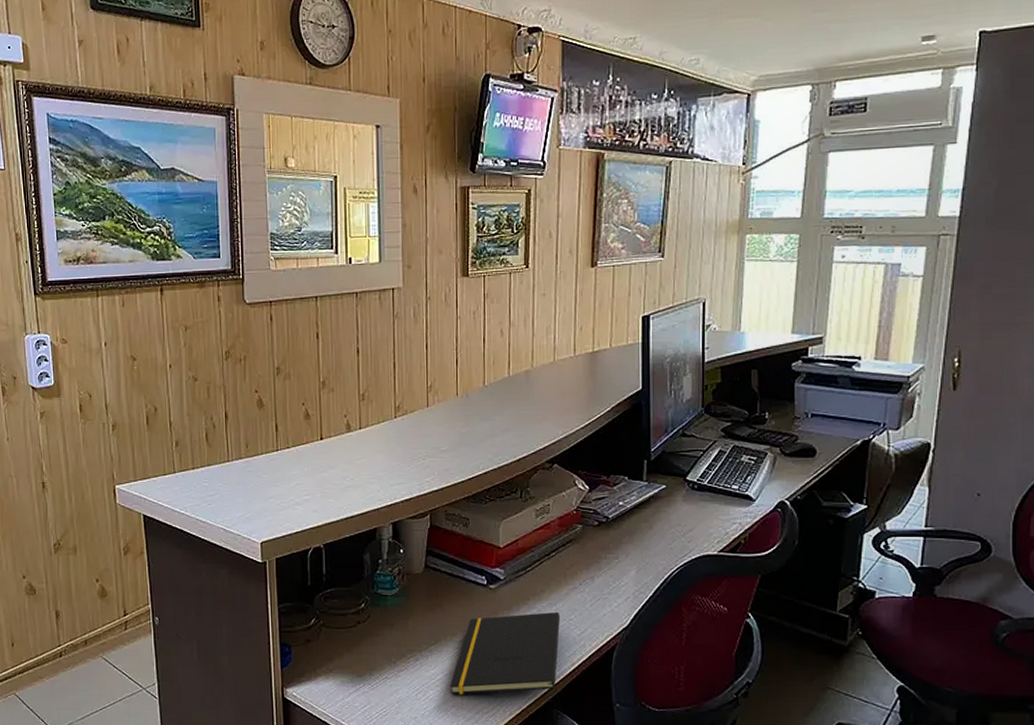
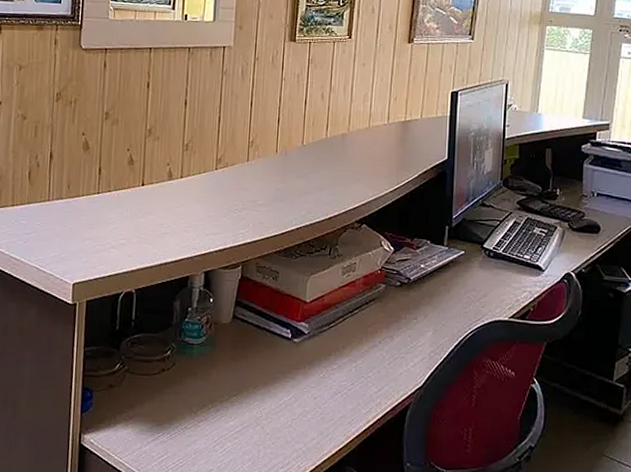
notepad: present [449,611,561,695] -> none [247,368,360,449]

